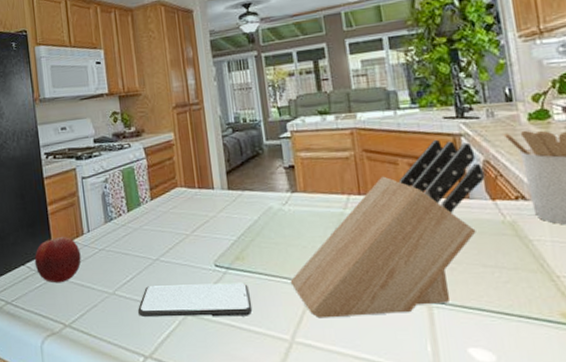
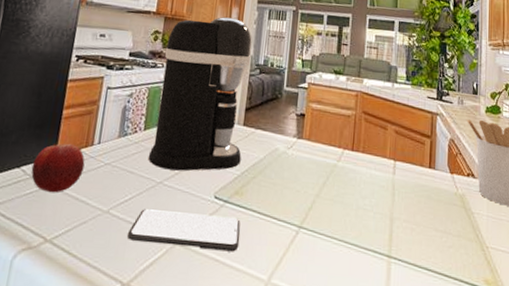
coffee maker: none [127,80,234,246] -> present [148,17,252,171]
knife block: present [290,139,485,319] -> none [278,114,449,266]

